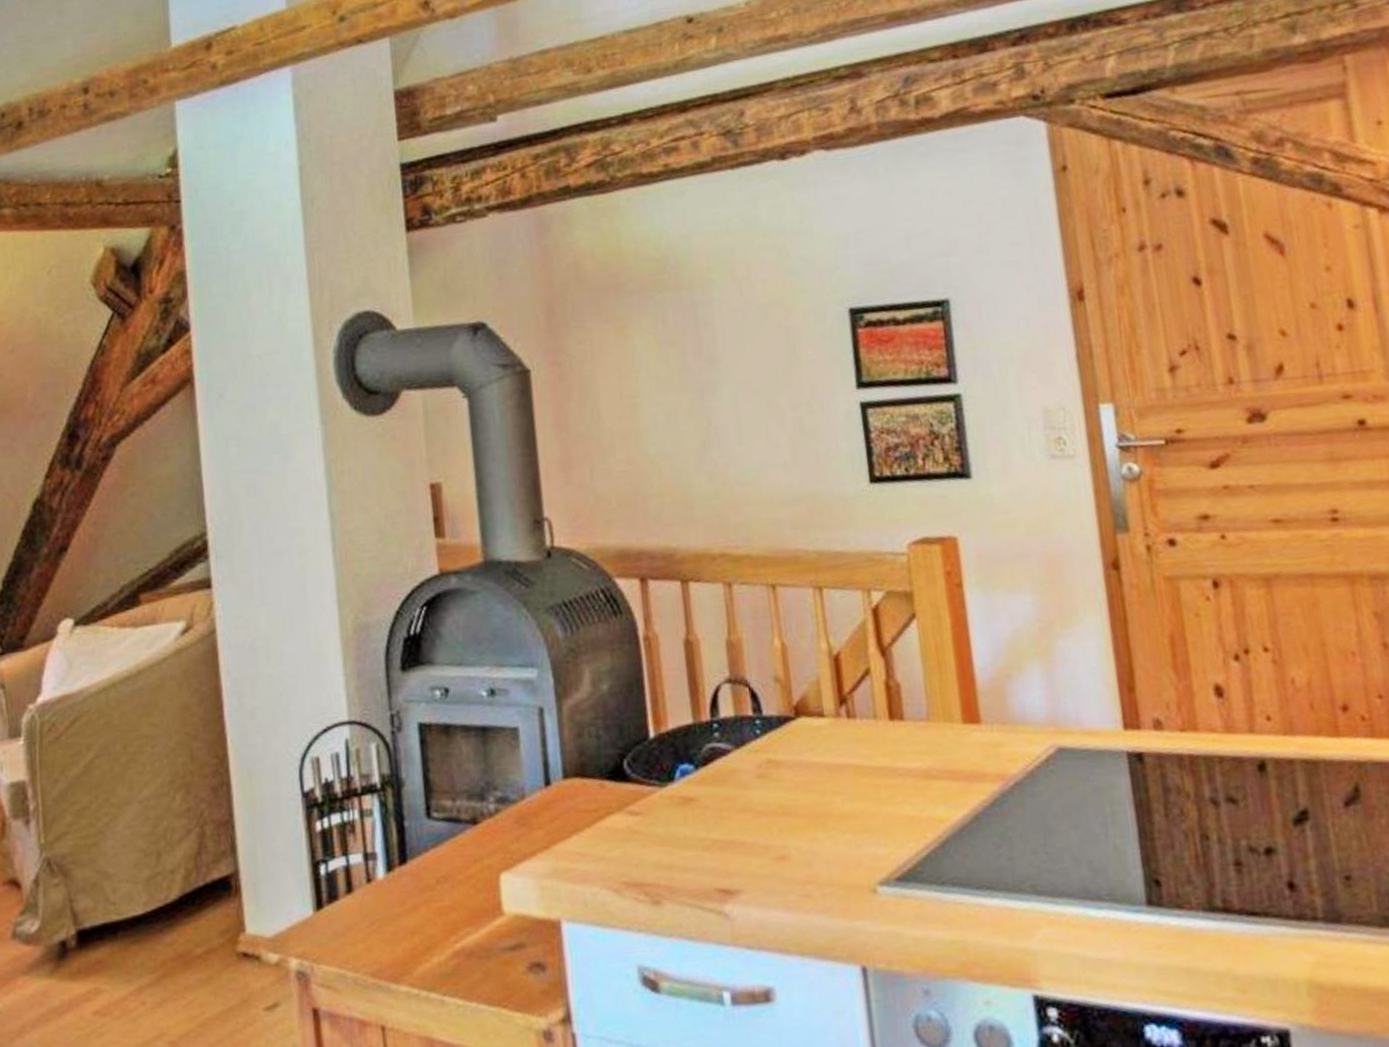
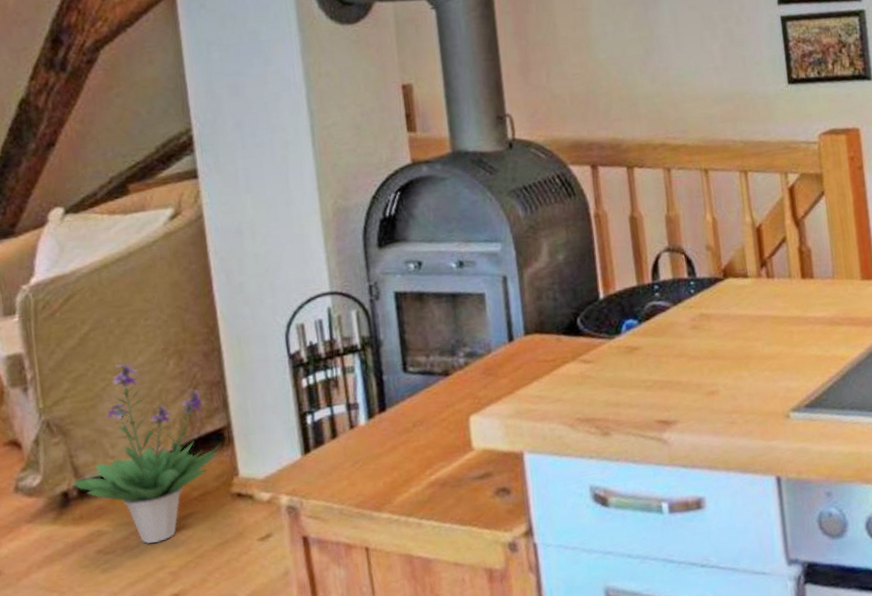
potted plant: none [71,796,228,1007] -> present [72,363,221,544]

